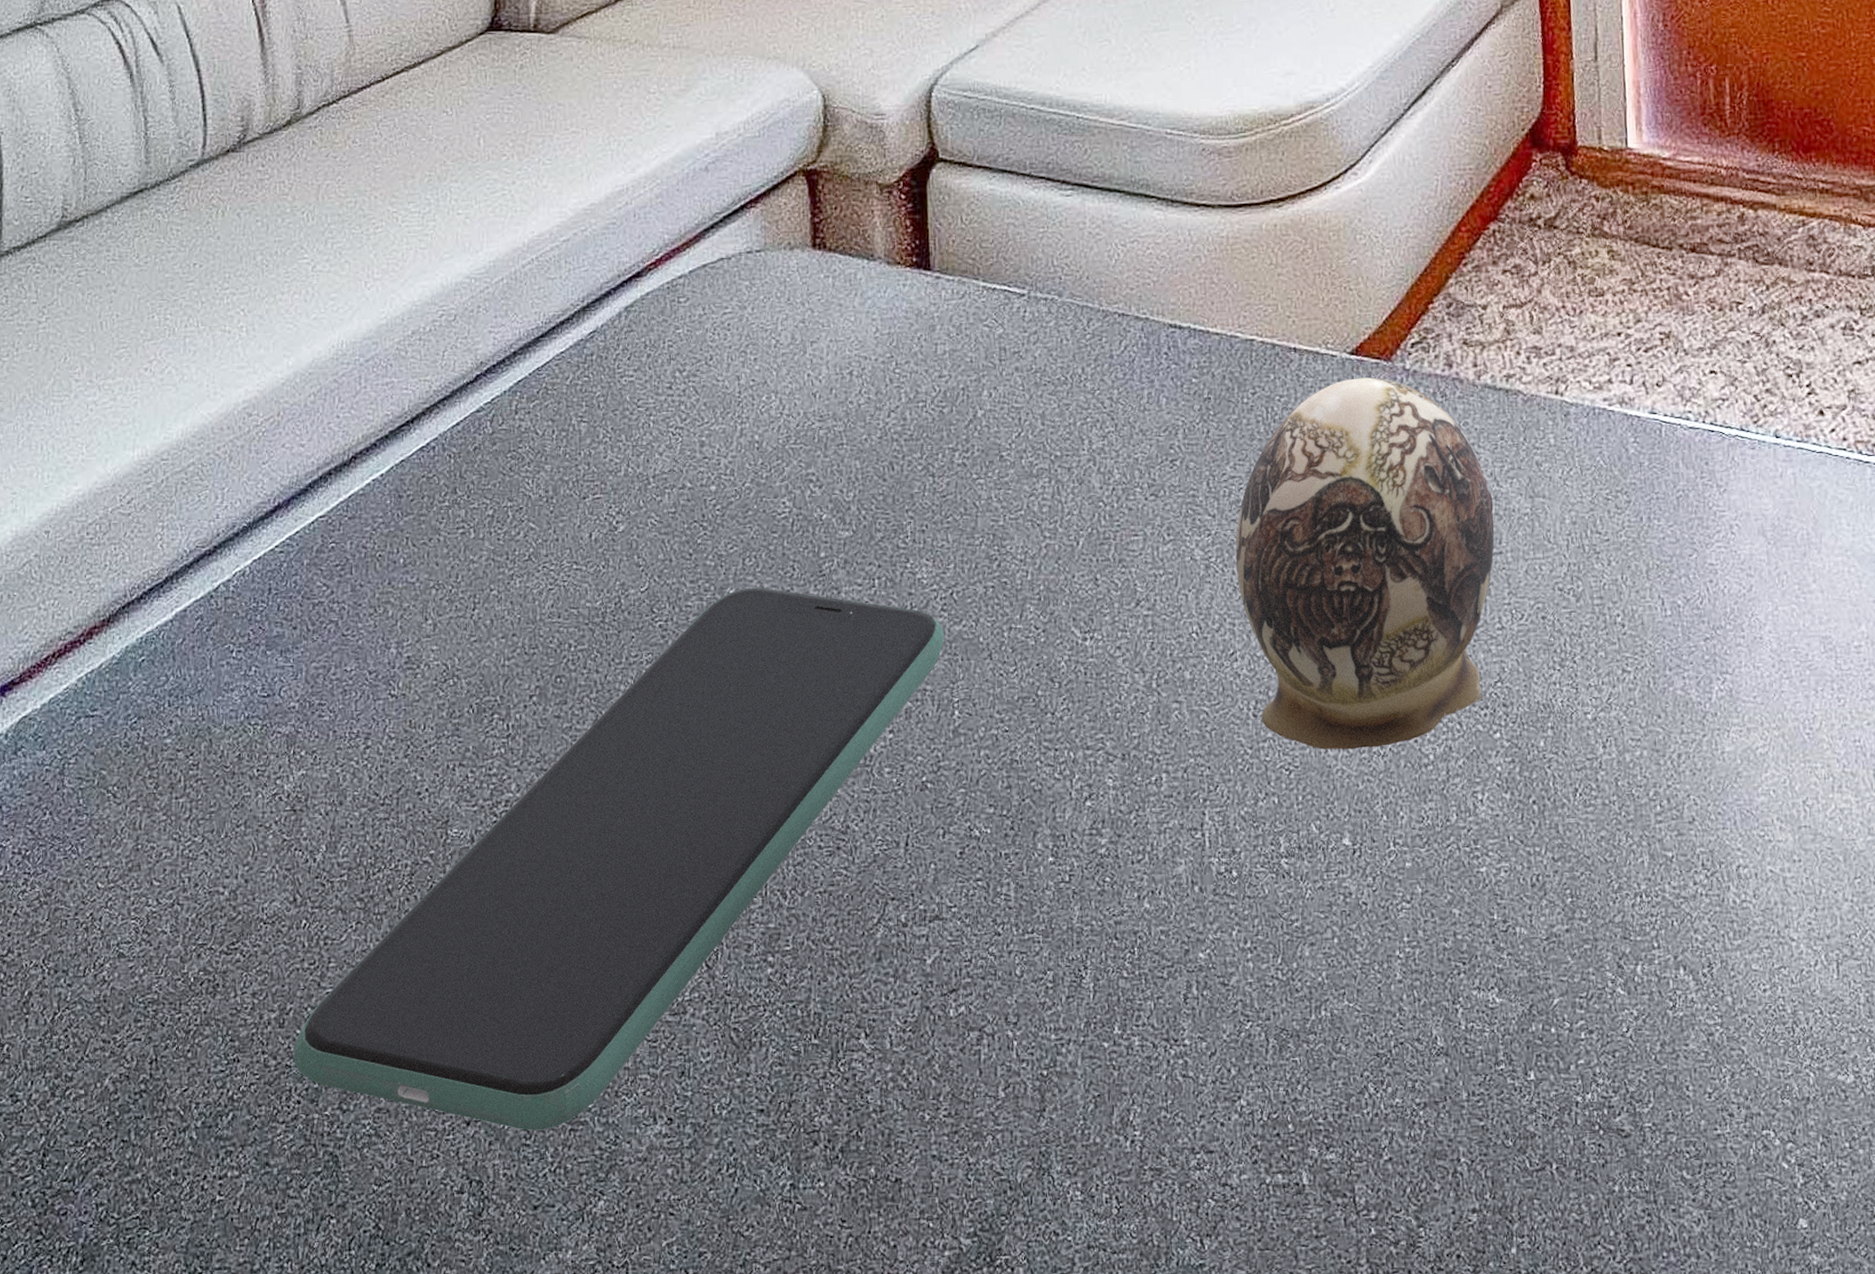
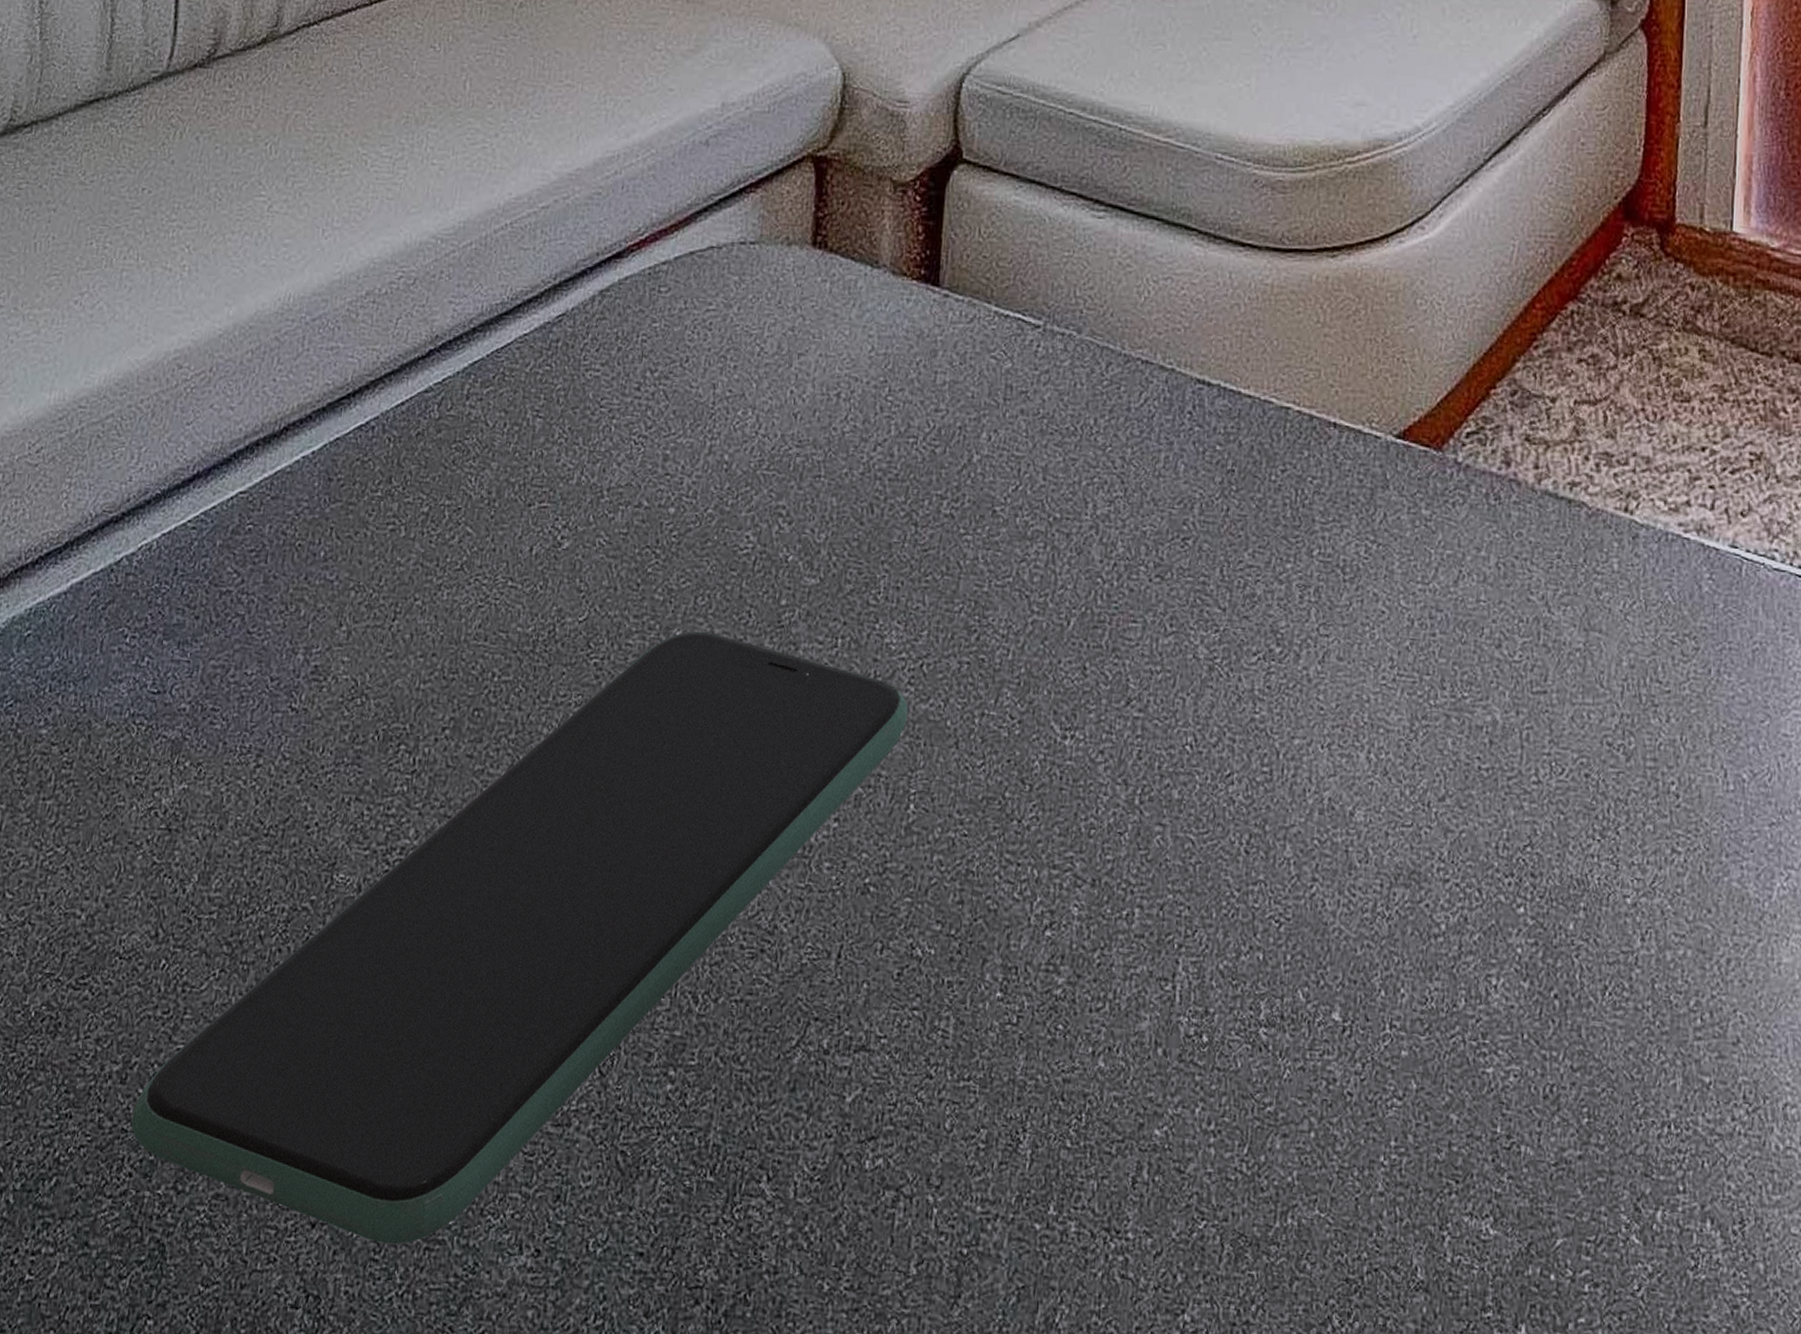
decorative egg: present [1235,377,1495,750] -> none [1243,466,1542,907]

